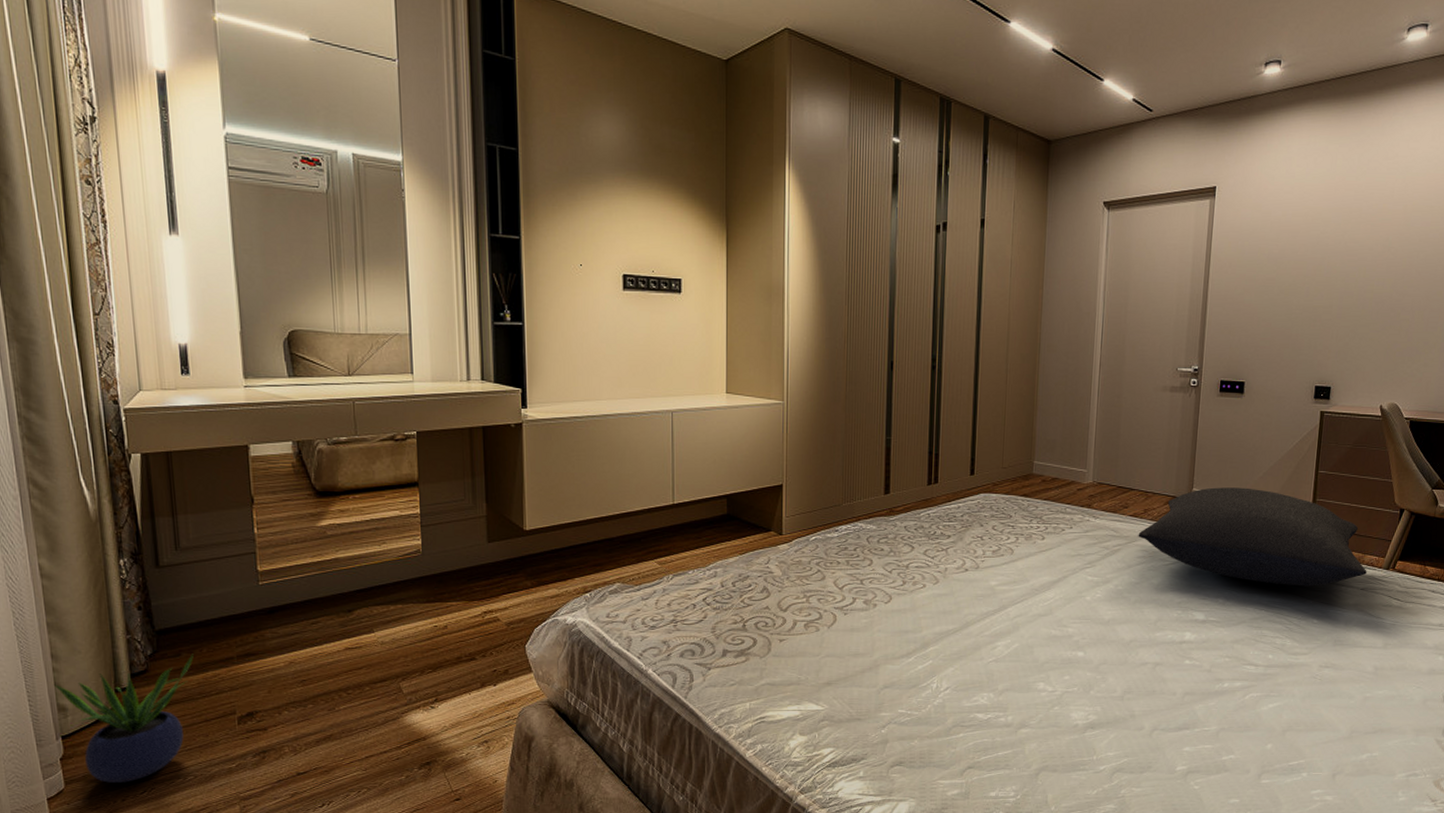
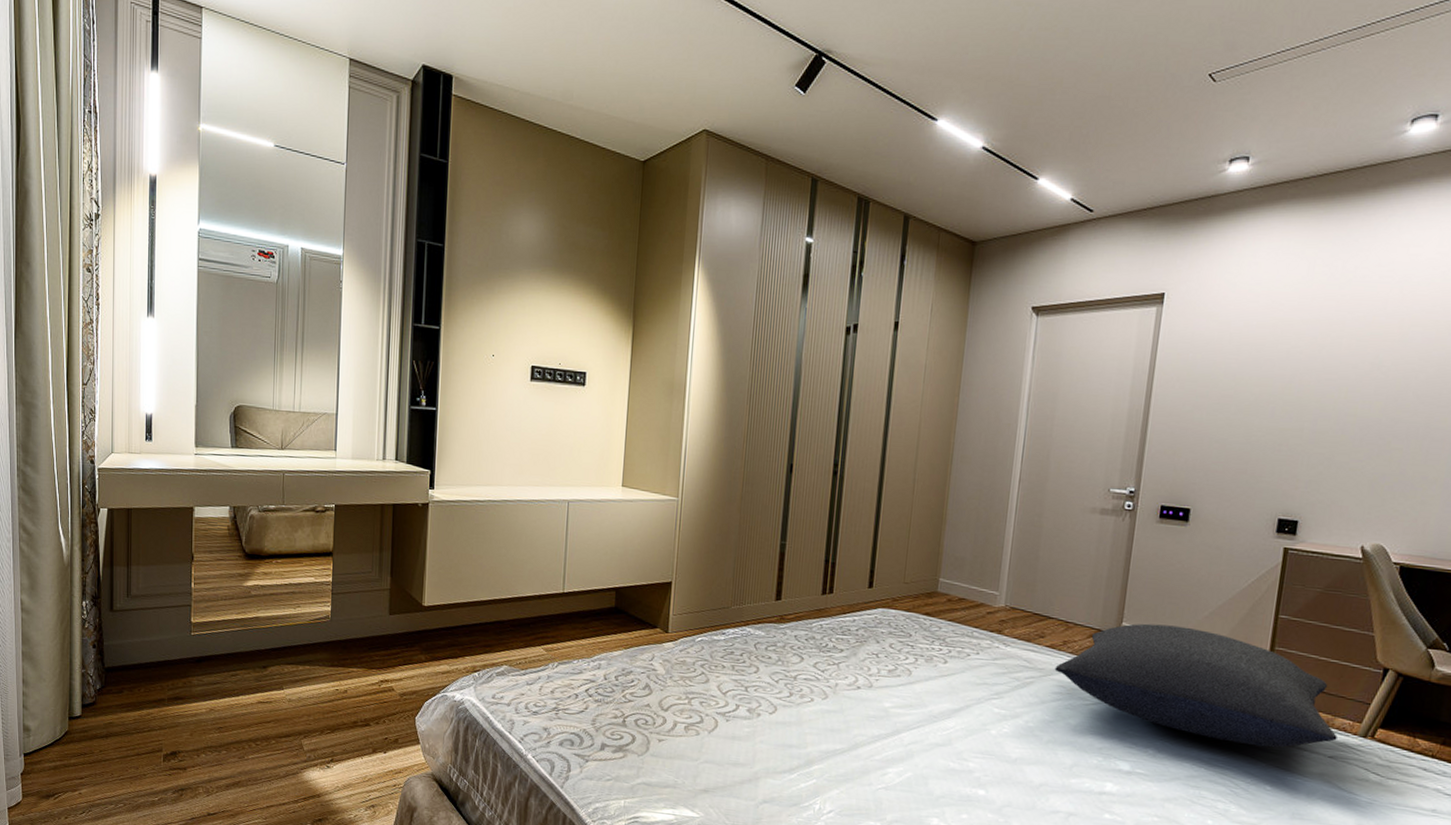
potted plant: present [54,653,194,783] -> none [23,692,133,802]

